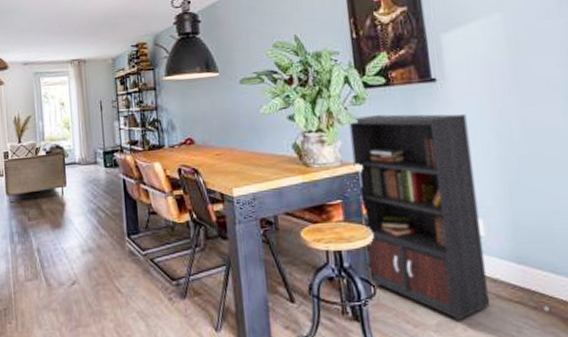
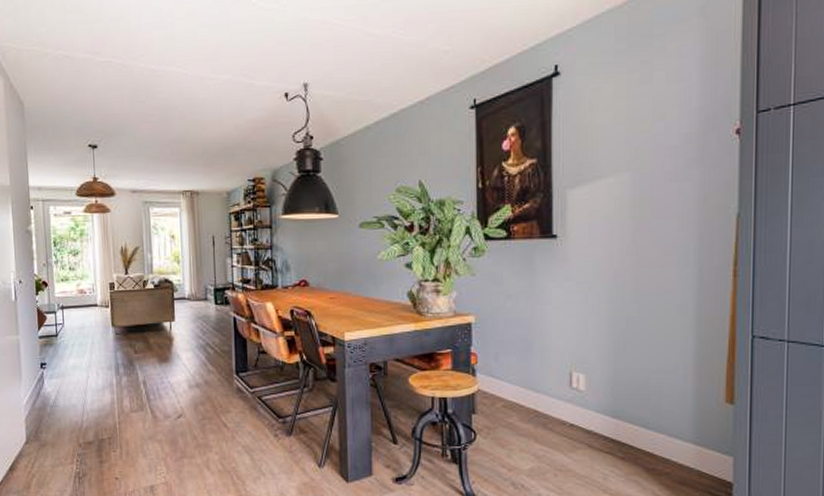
bookcase: present [348,114,550,321] -> none [466,268,636,467]

